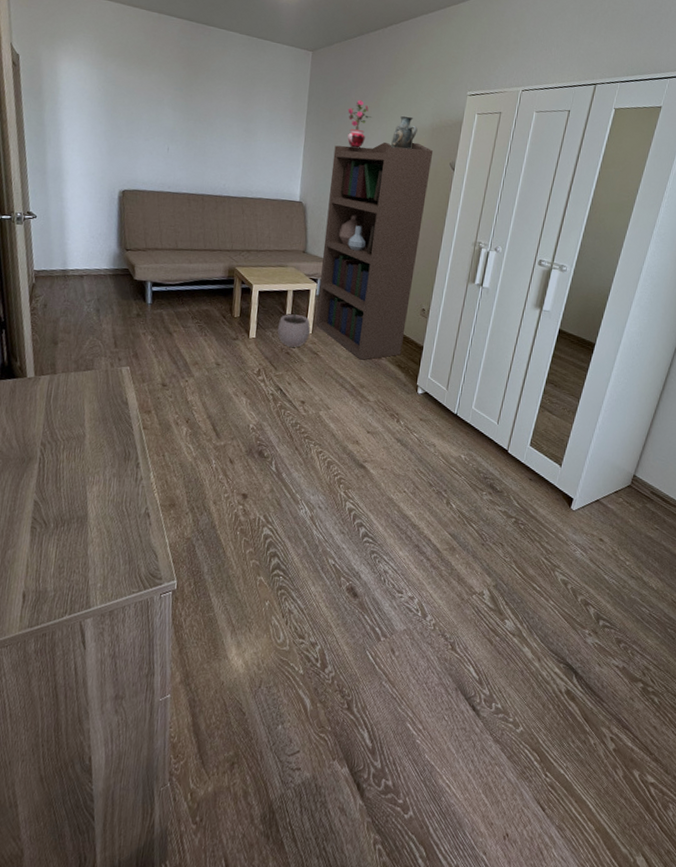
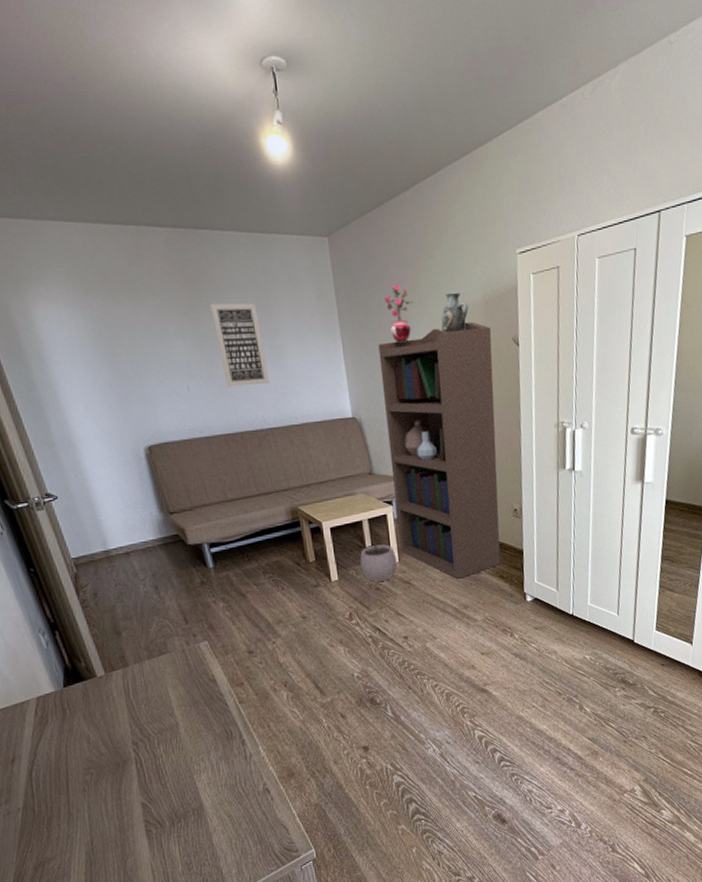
wall art: none [200,85,241,159] -> present [210,303,270,387]

